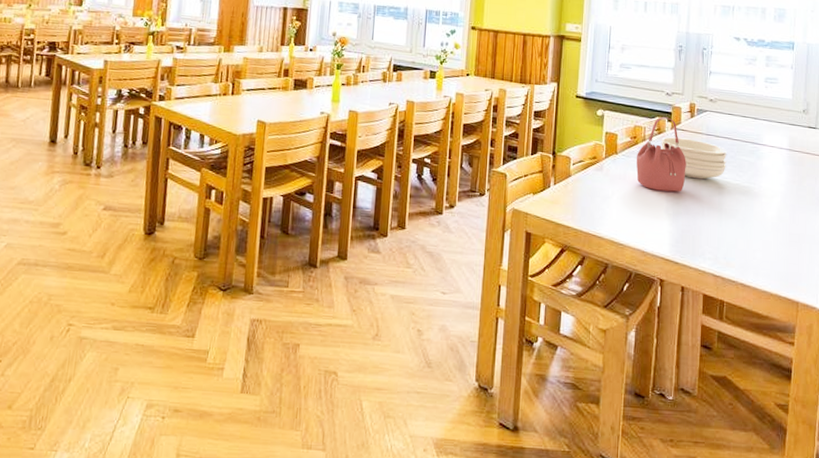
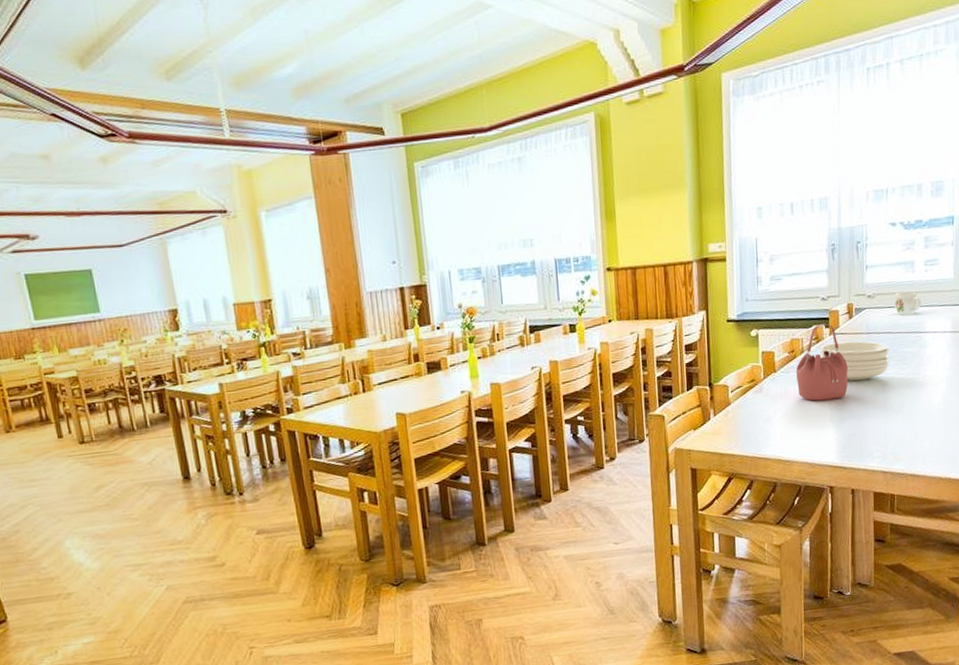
pitcher: none [735,101,760,126] -> present [894,292,921,316]

